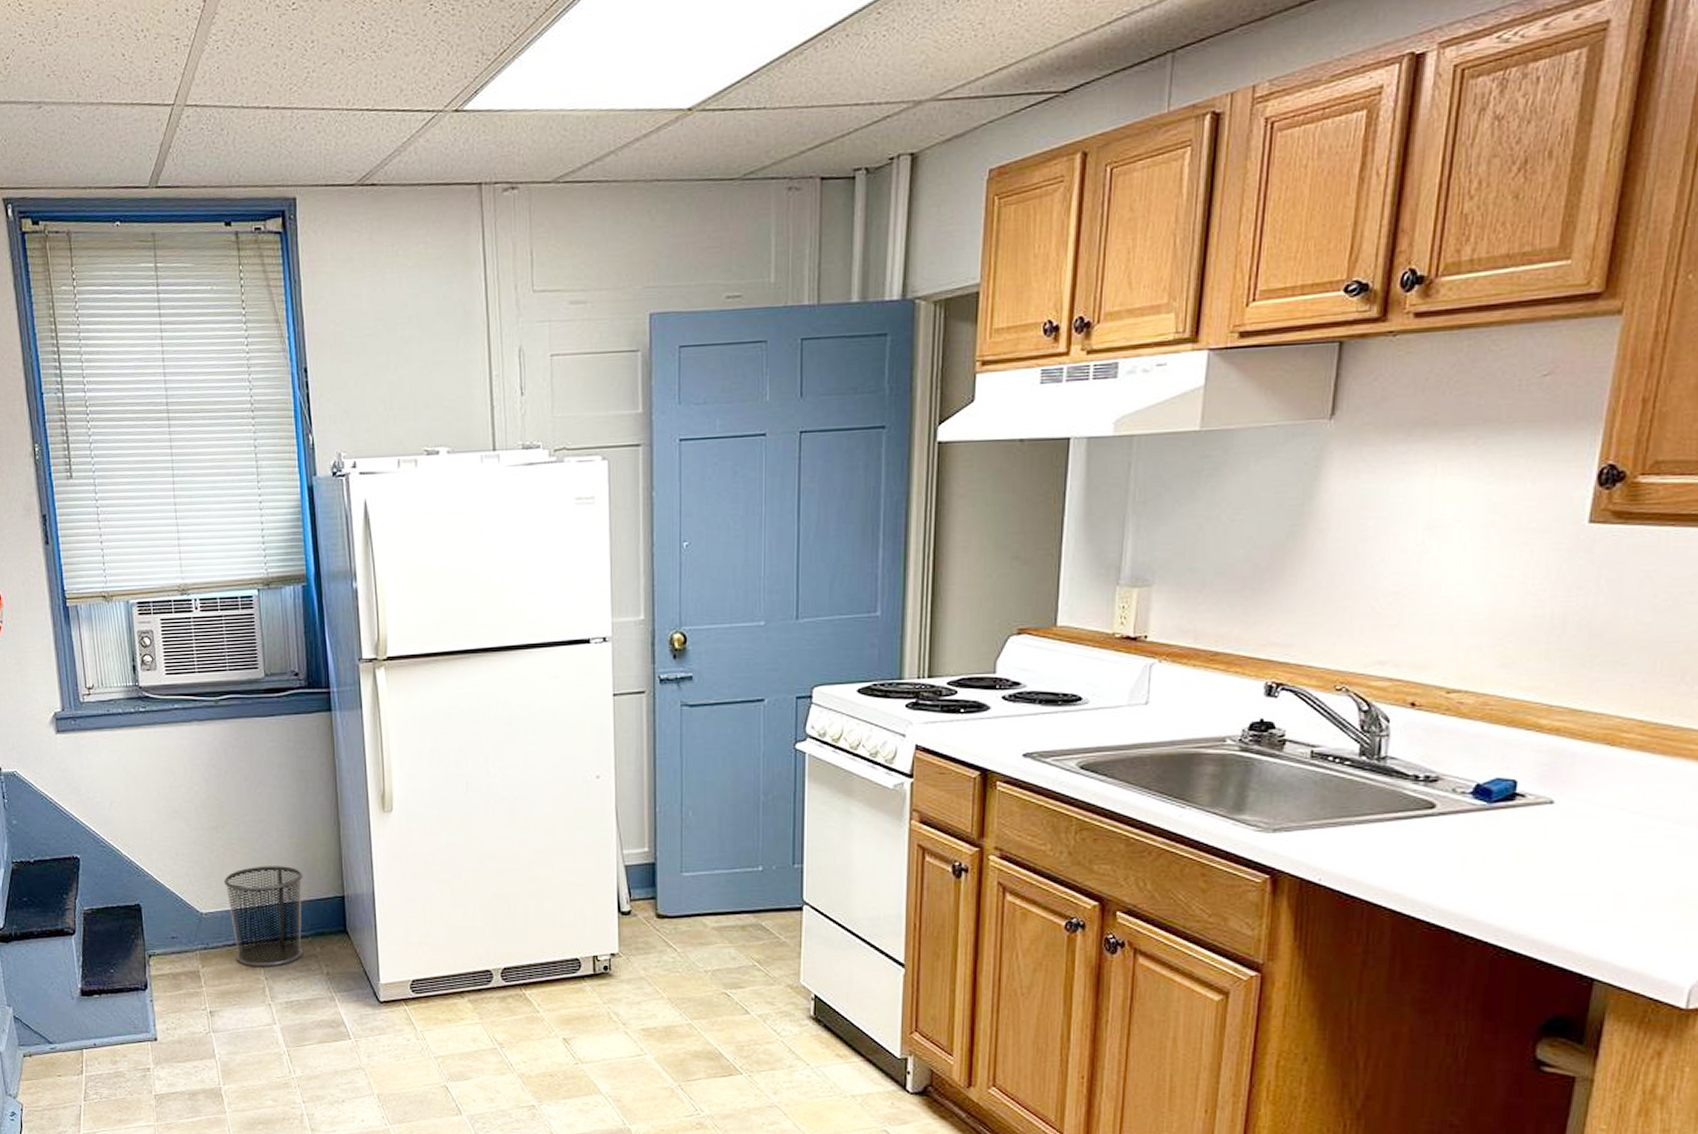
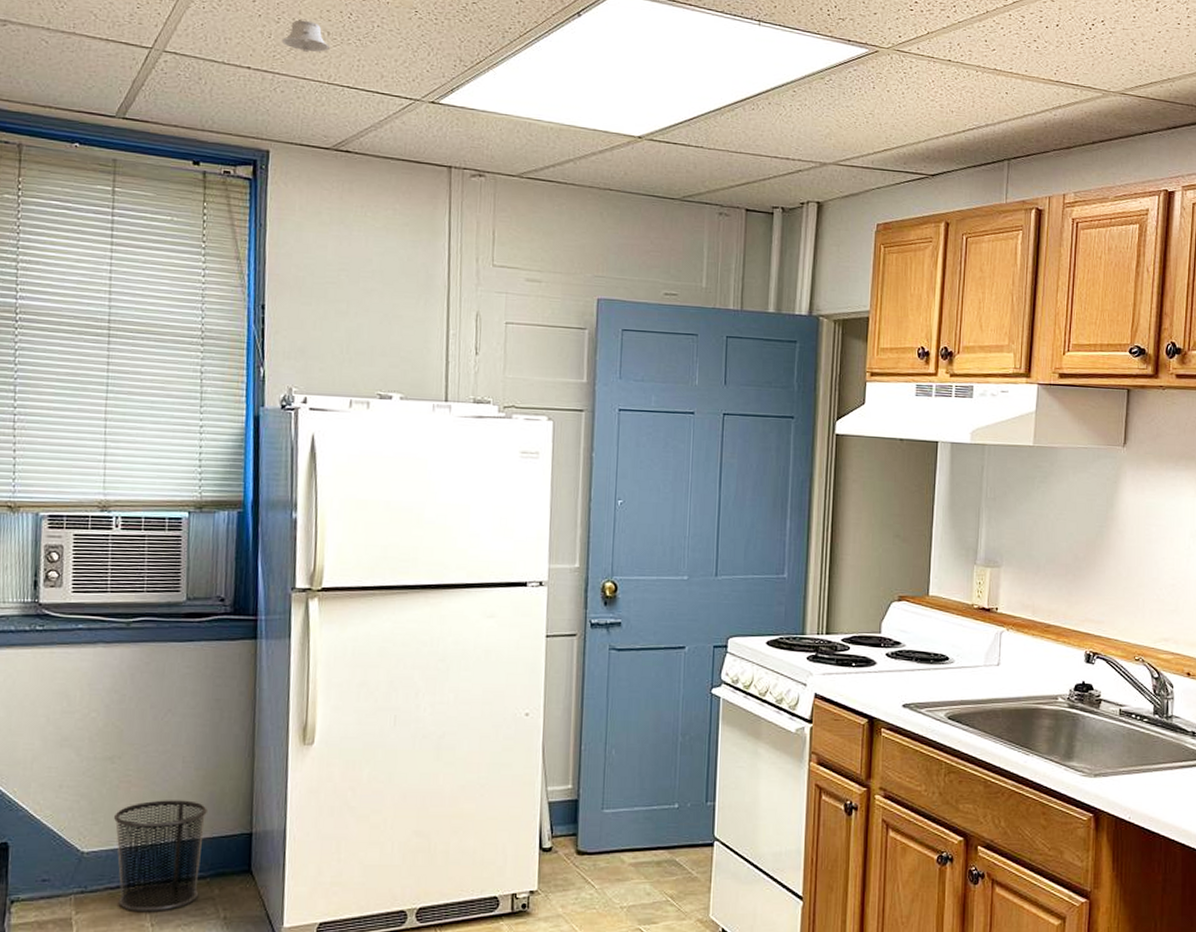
recessed light: none [296,40,346,78] -> present [281,19,331,52]

